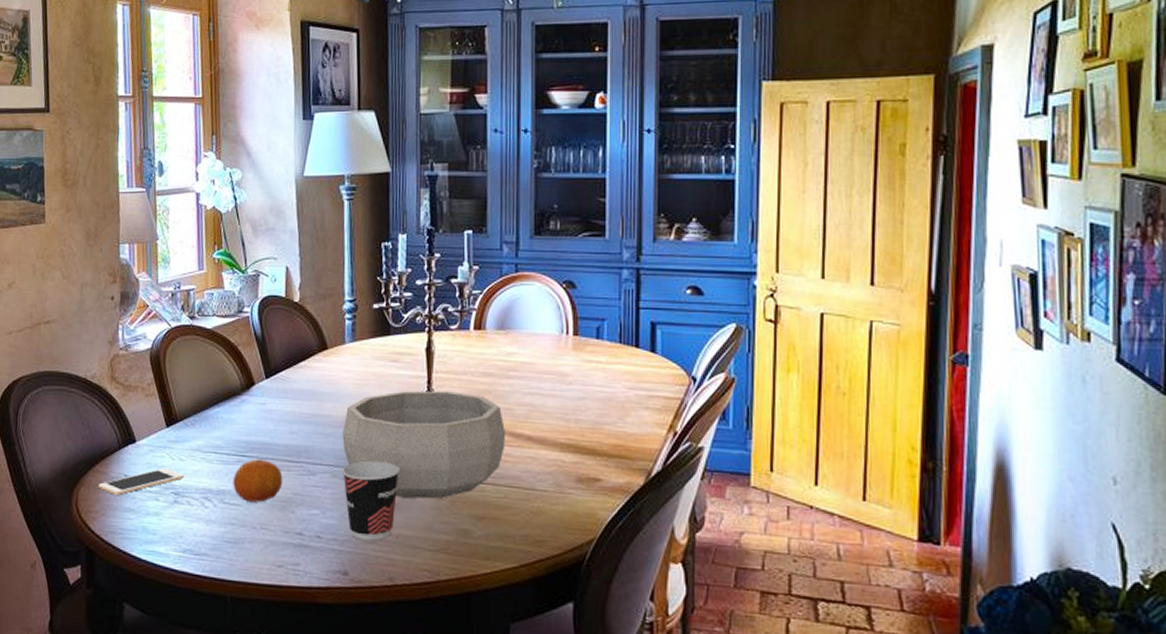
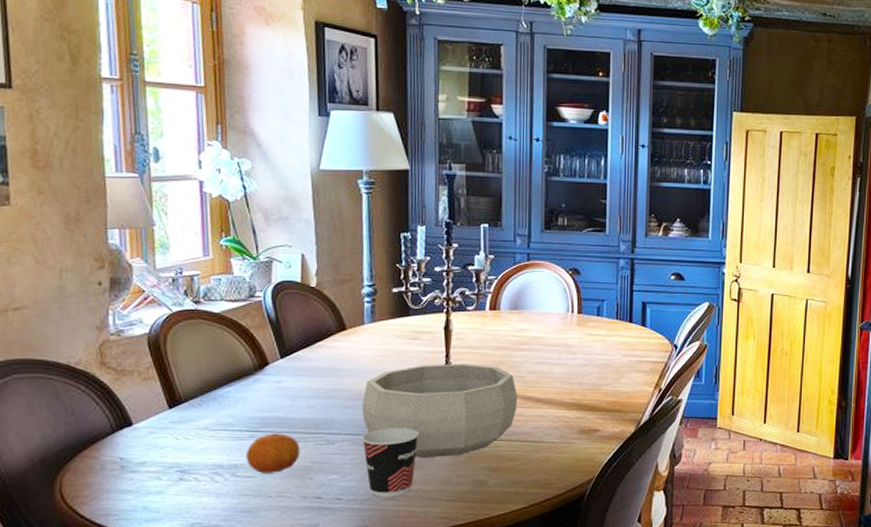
cell phone: present [99,467,184,495] -> none [88,448,190,478]

